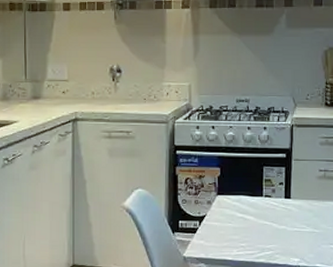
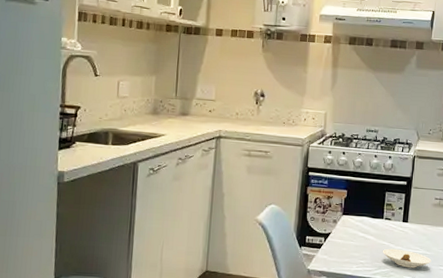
saucer: none [264,228,321,249] -> present [382,248,432,268]

